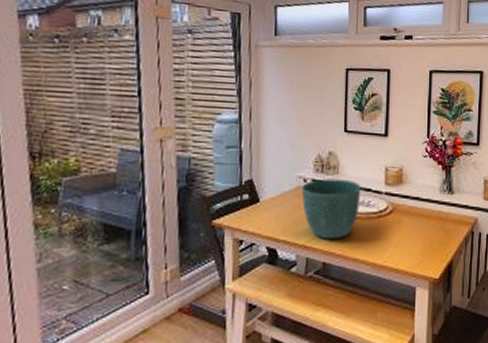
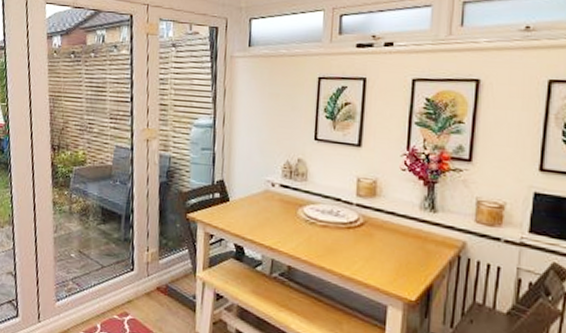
flower pot: present [301,178,362,240] -> none [269,184,331,245]

